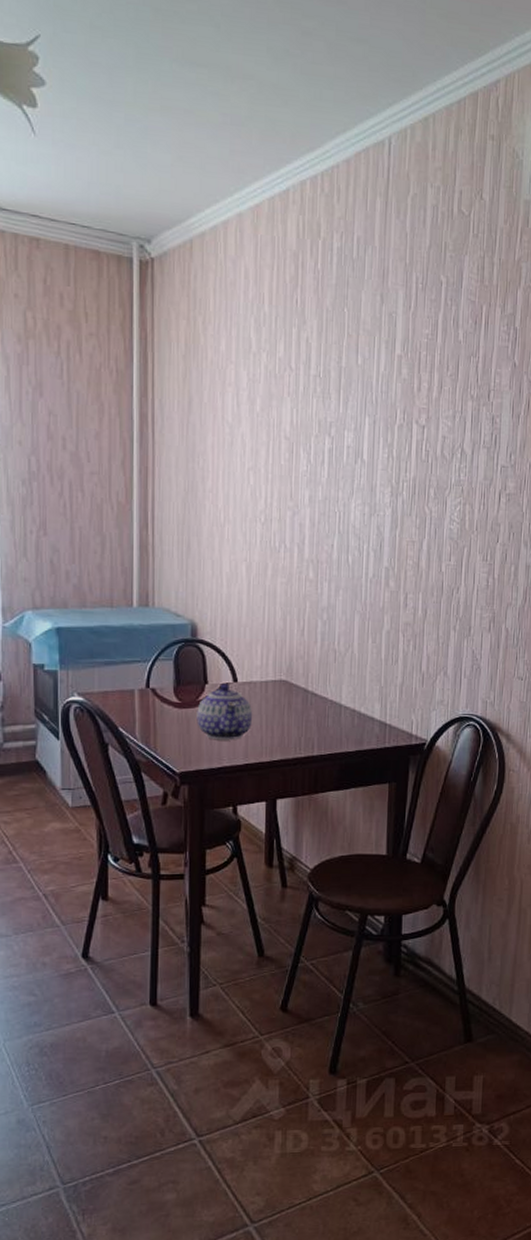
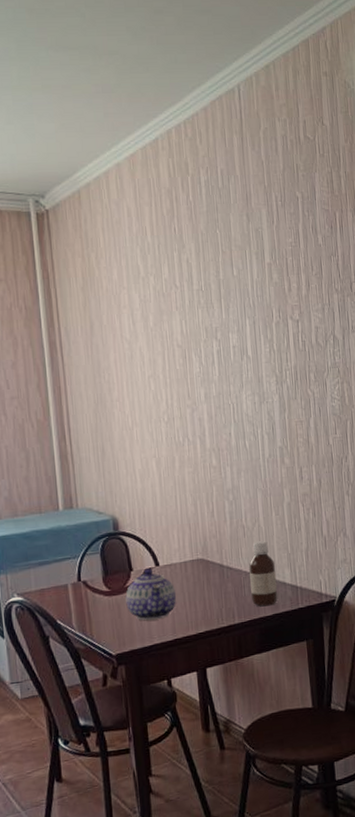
bottle: none [335,669,365,741] -> present [249,541,278,607]

